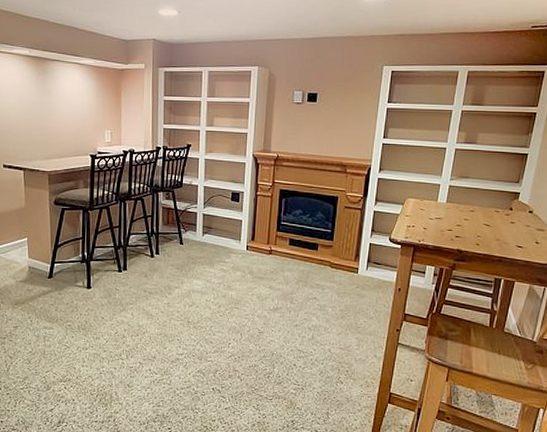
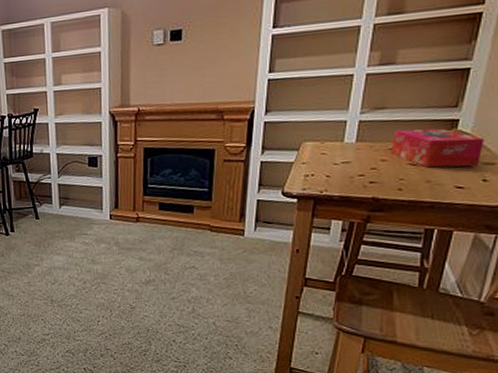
tissue box: none [472,196,537,231] -> present [391,128,484,168]

